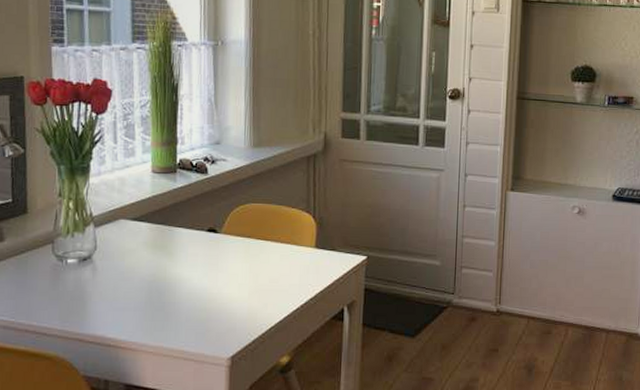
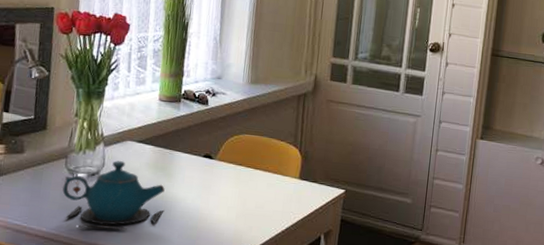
teapot: none [52,242,168,319] -> present [62,161,165,230]

